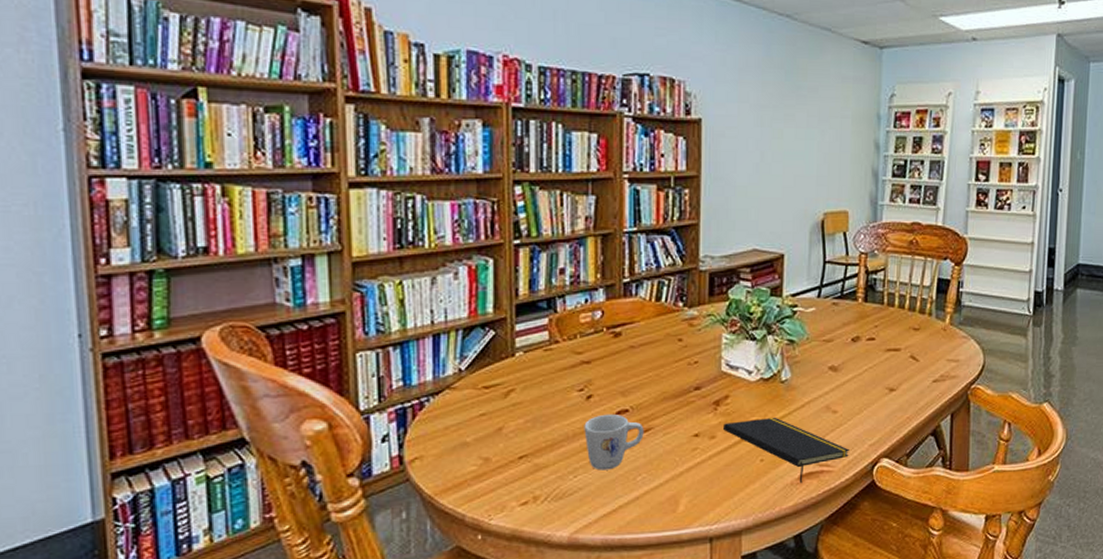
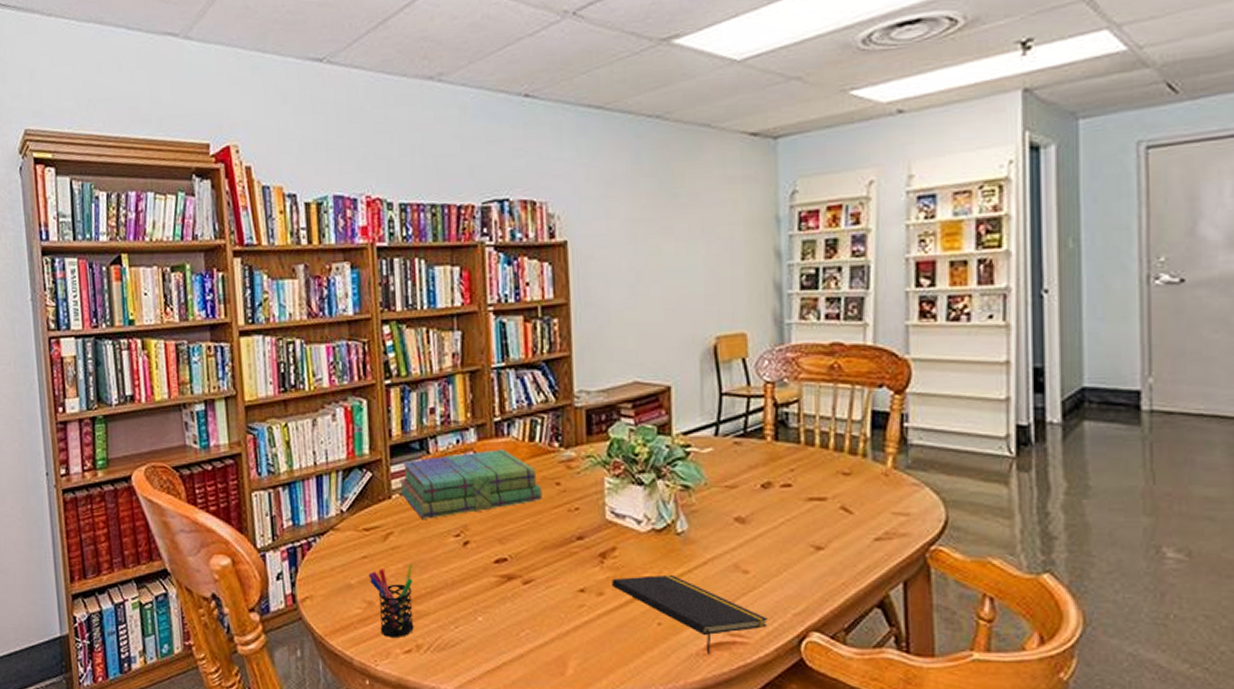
pen holder: none [486,418,535,491] -> present [368,563,414,637]
stack of books: none [523,308,665,376] -> present [398,449,543,519]
mug: present [584,413,644,470] -> none [462,562,525,623]

